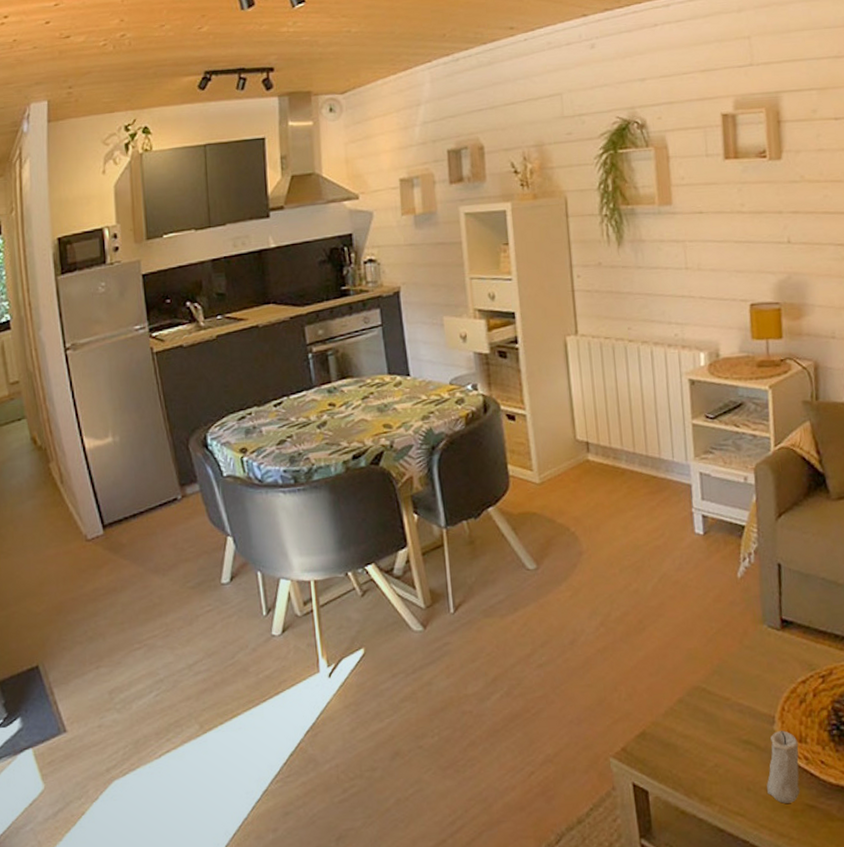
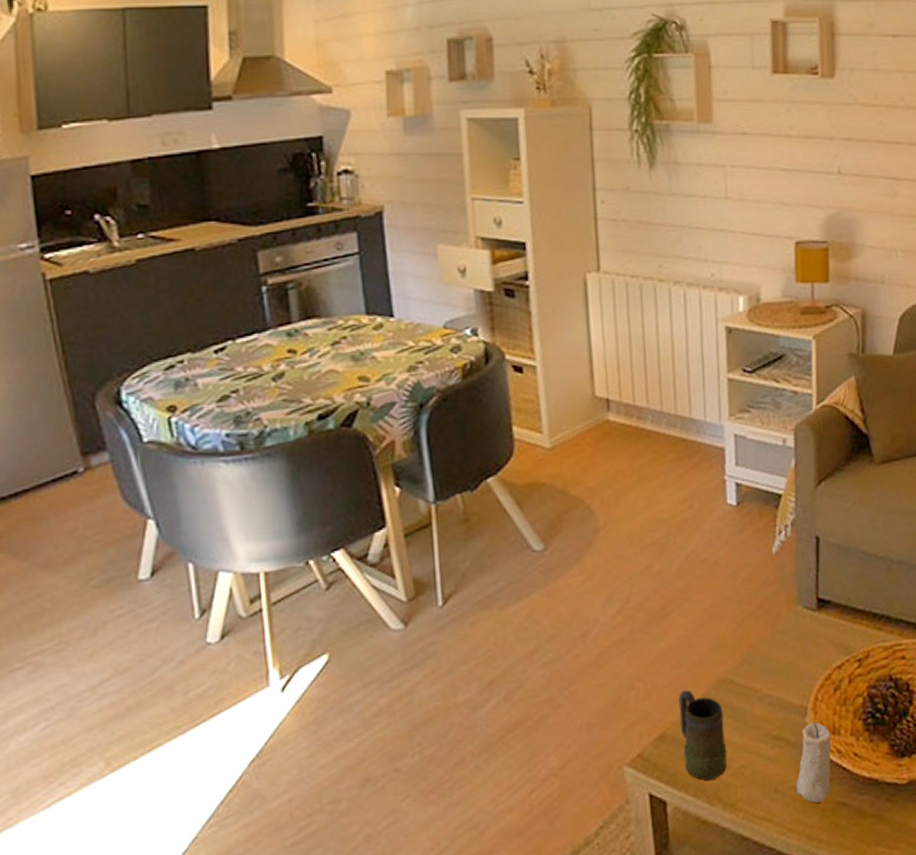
mug: none [656,694,702,776] -> present [678,689,727,781]

